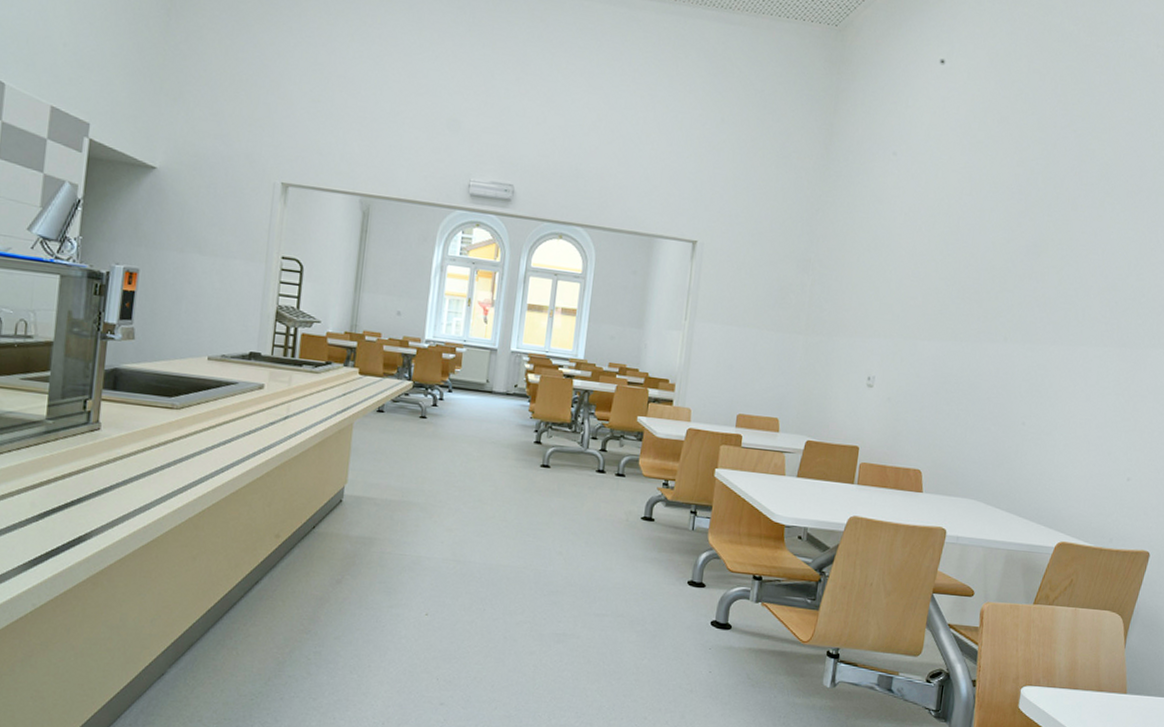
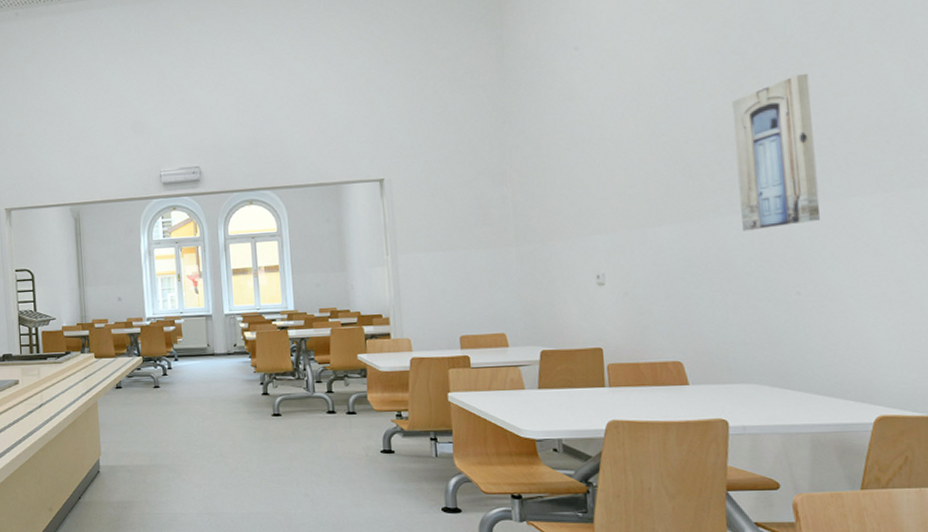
wall art: none [994,225,1072,362] -> present [732,74,821,231]

